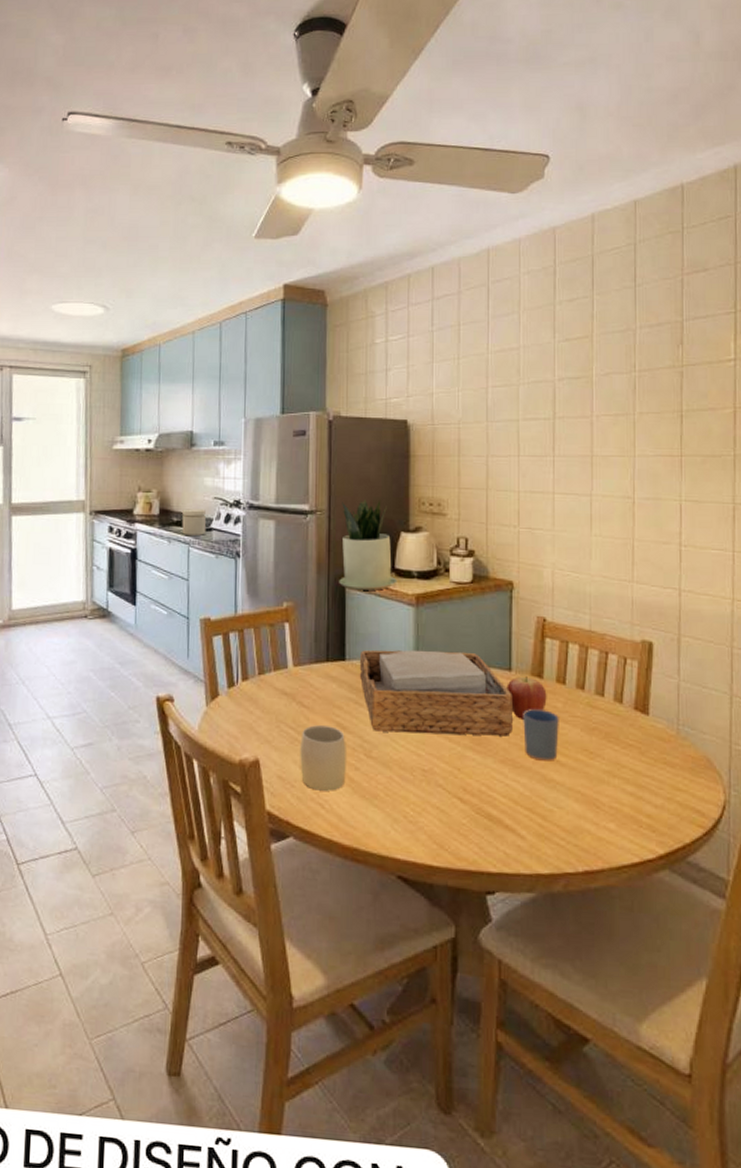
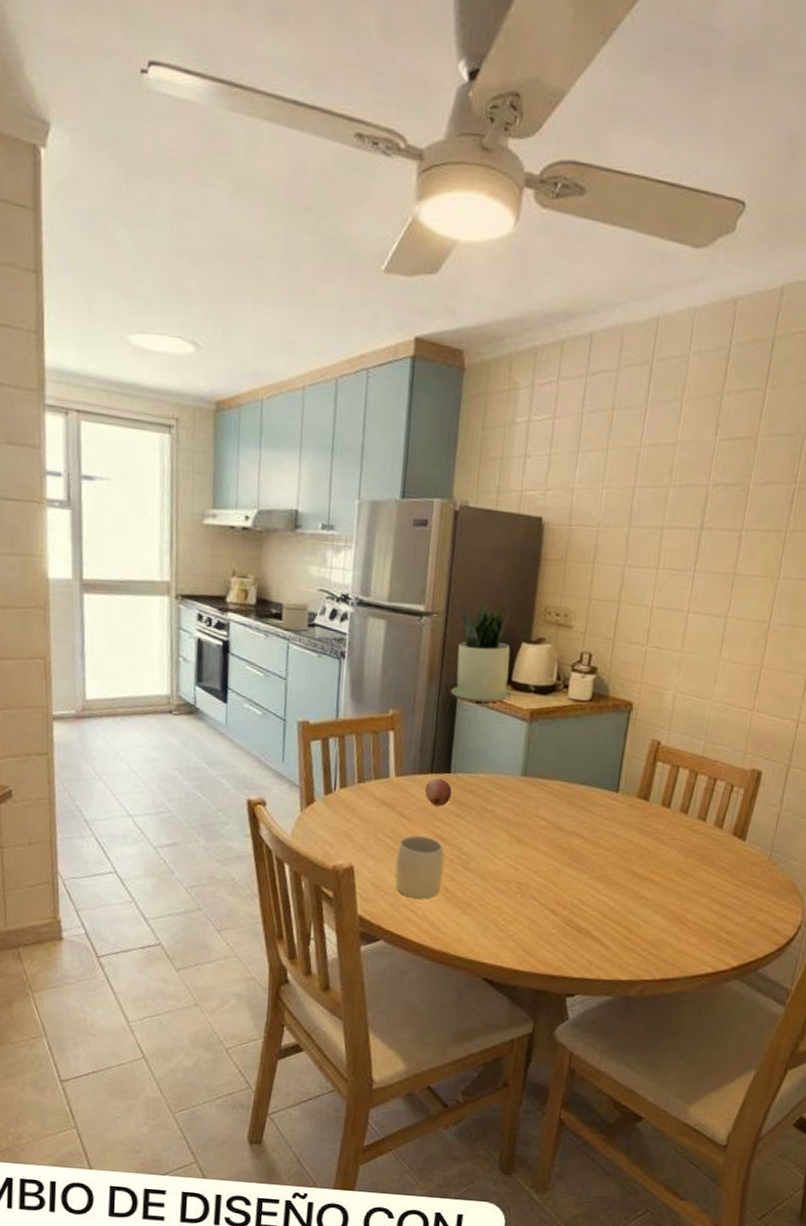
fruit: none [323,666,349,694] -> present [425,778,453,807]
napkin holder: present [359,649,514,737] -> none [463,764,617,855]
fruit: present [507,676,547,719] -> none [611,798,651,839]
mug: present [523,709,559,761] -> none [620,830,659,880]

